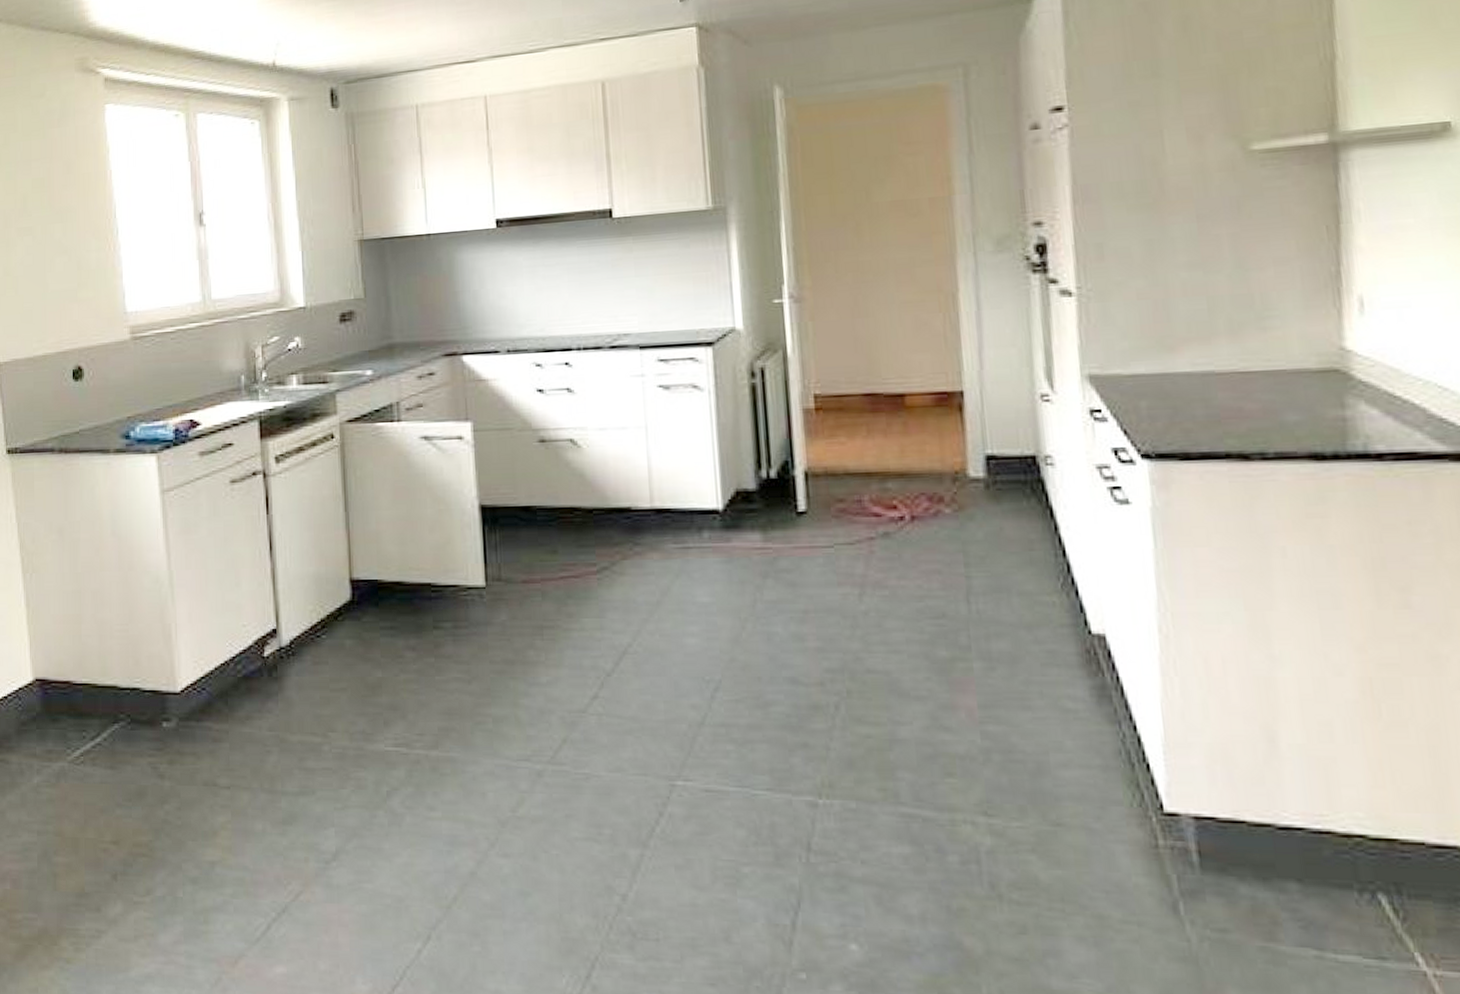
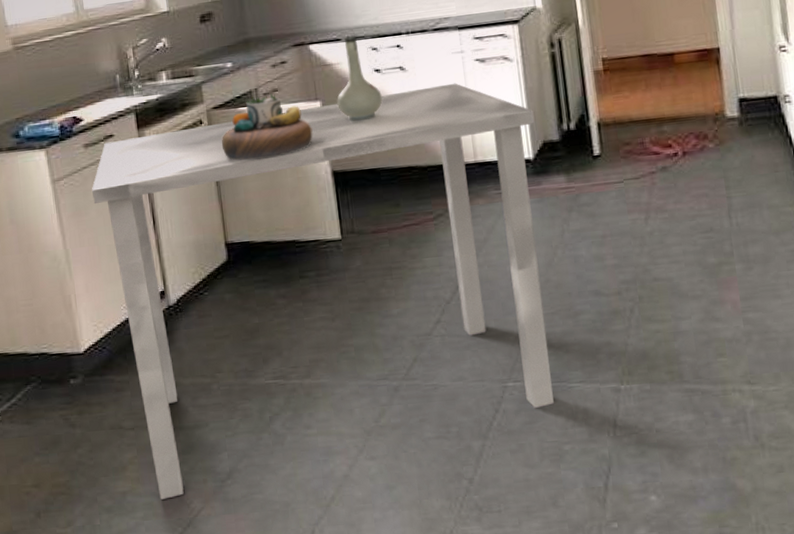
dining table: none [204,411,733,876] -> present [92,83,554,500]
decorative bowl: none [353,409,460,485] -> present [221,93,313,160]
vase: none [490,349,544,448] -> present [337,36,383,121]

